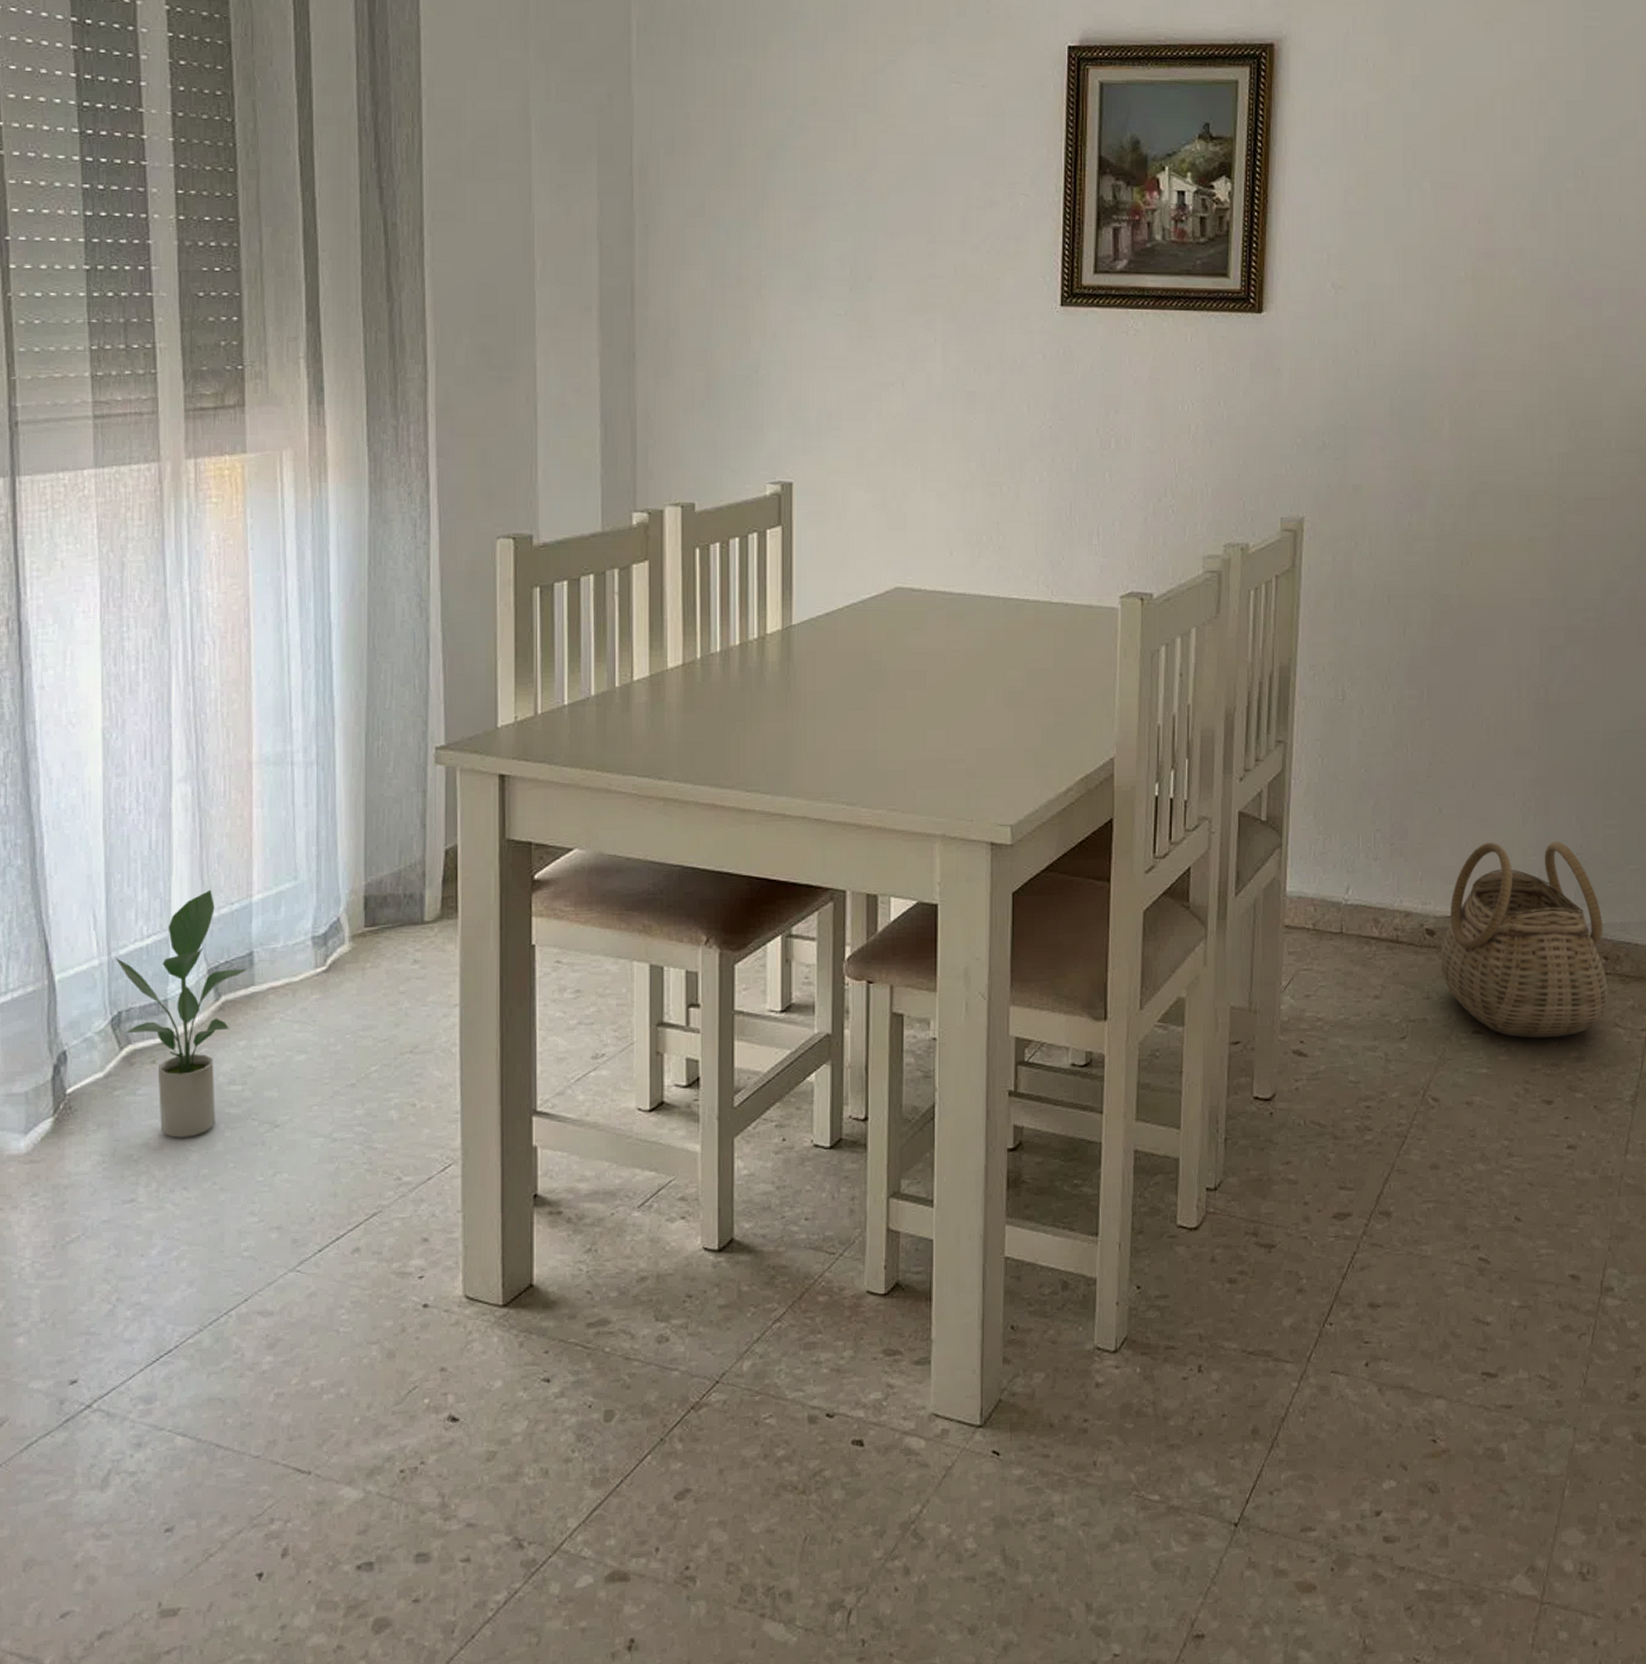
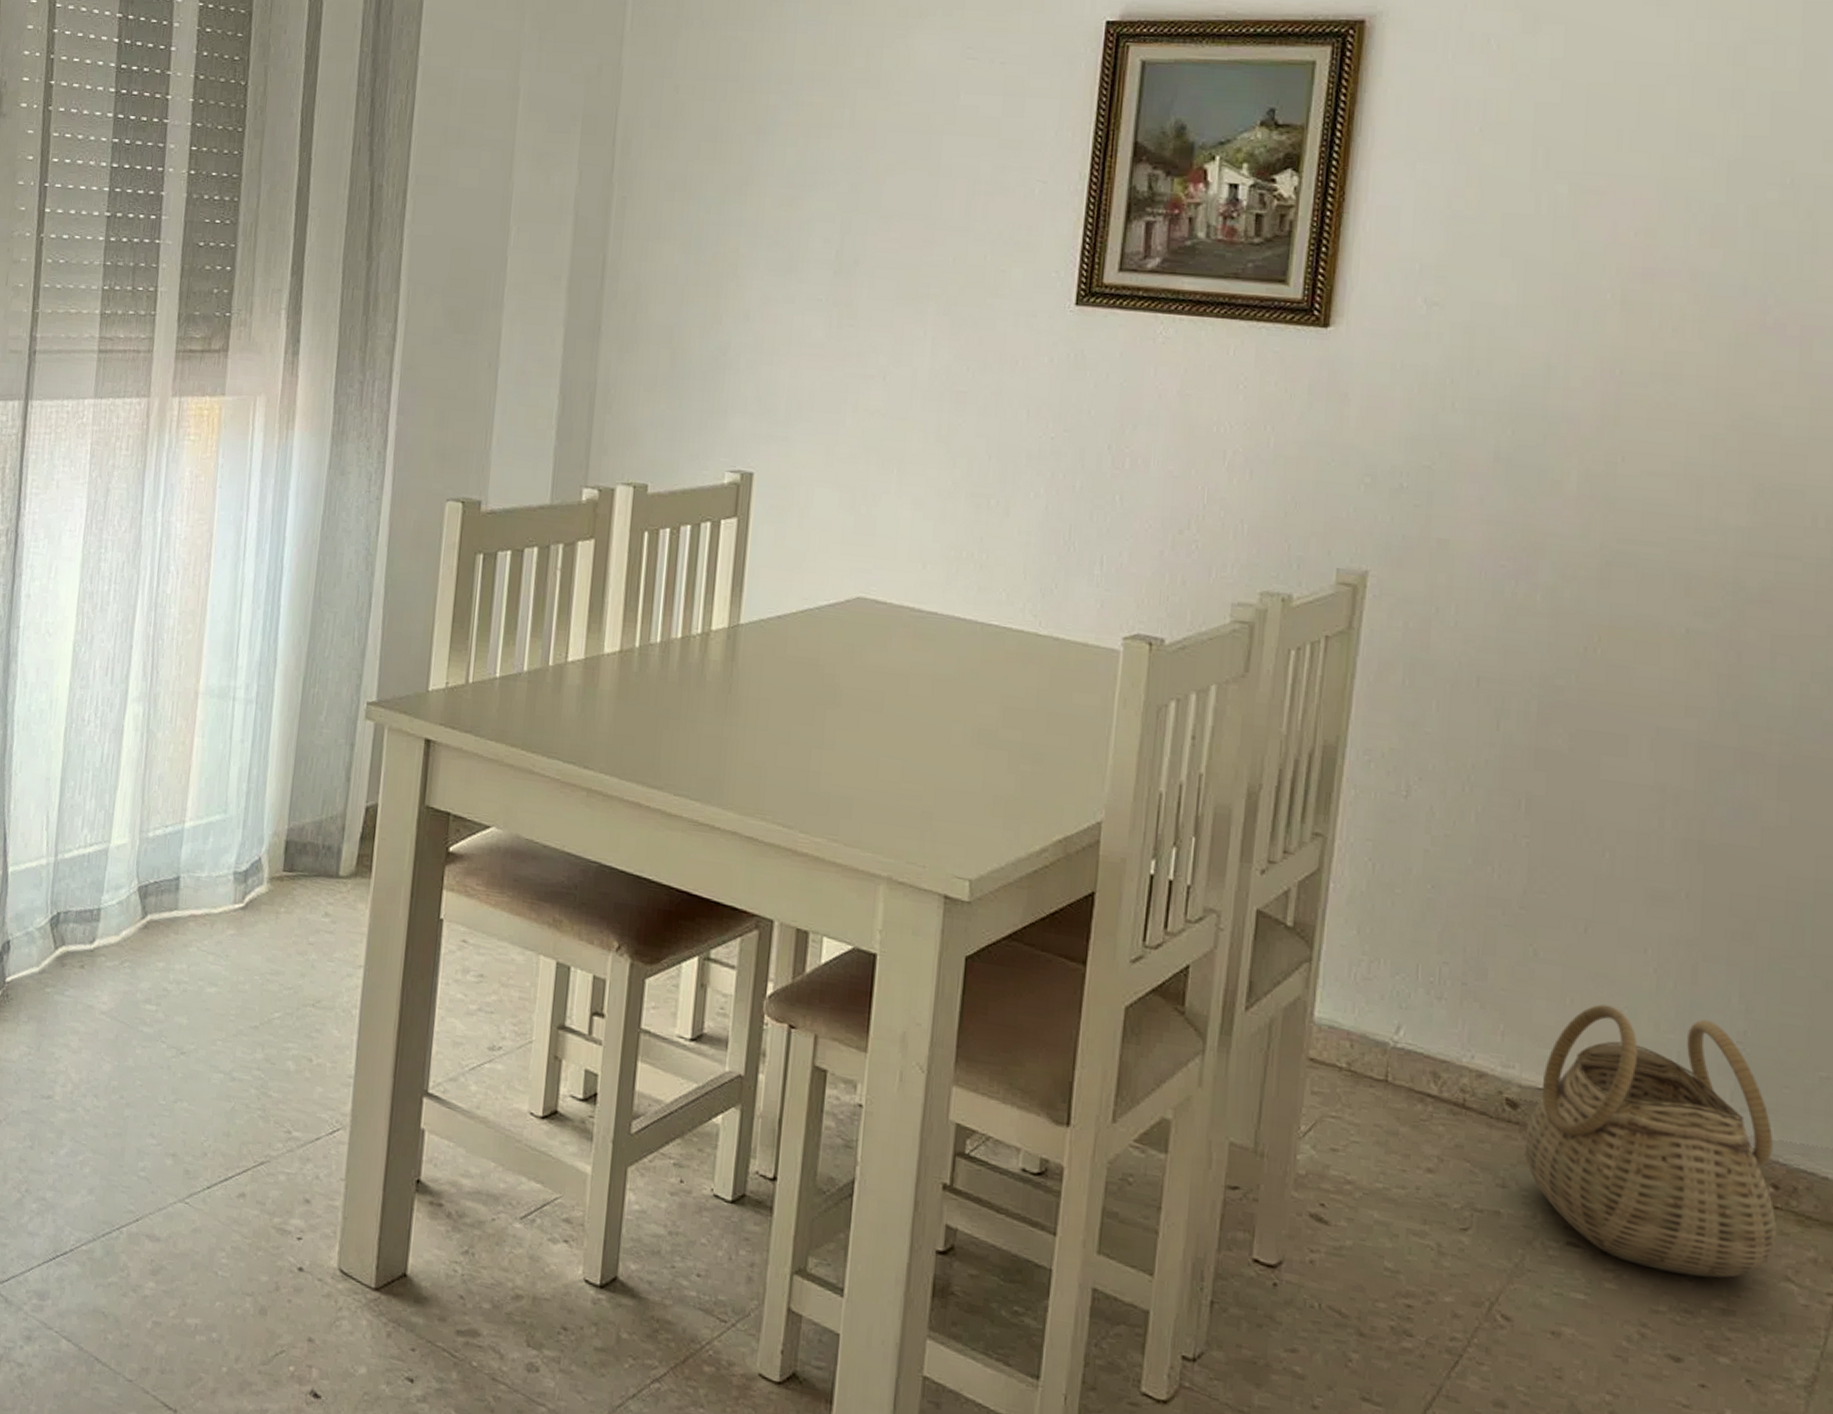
potted plant: present [116,889,246,1139] -> none [61,809,172,1048]

